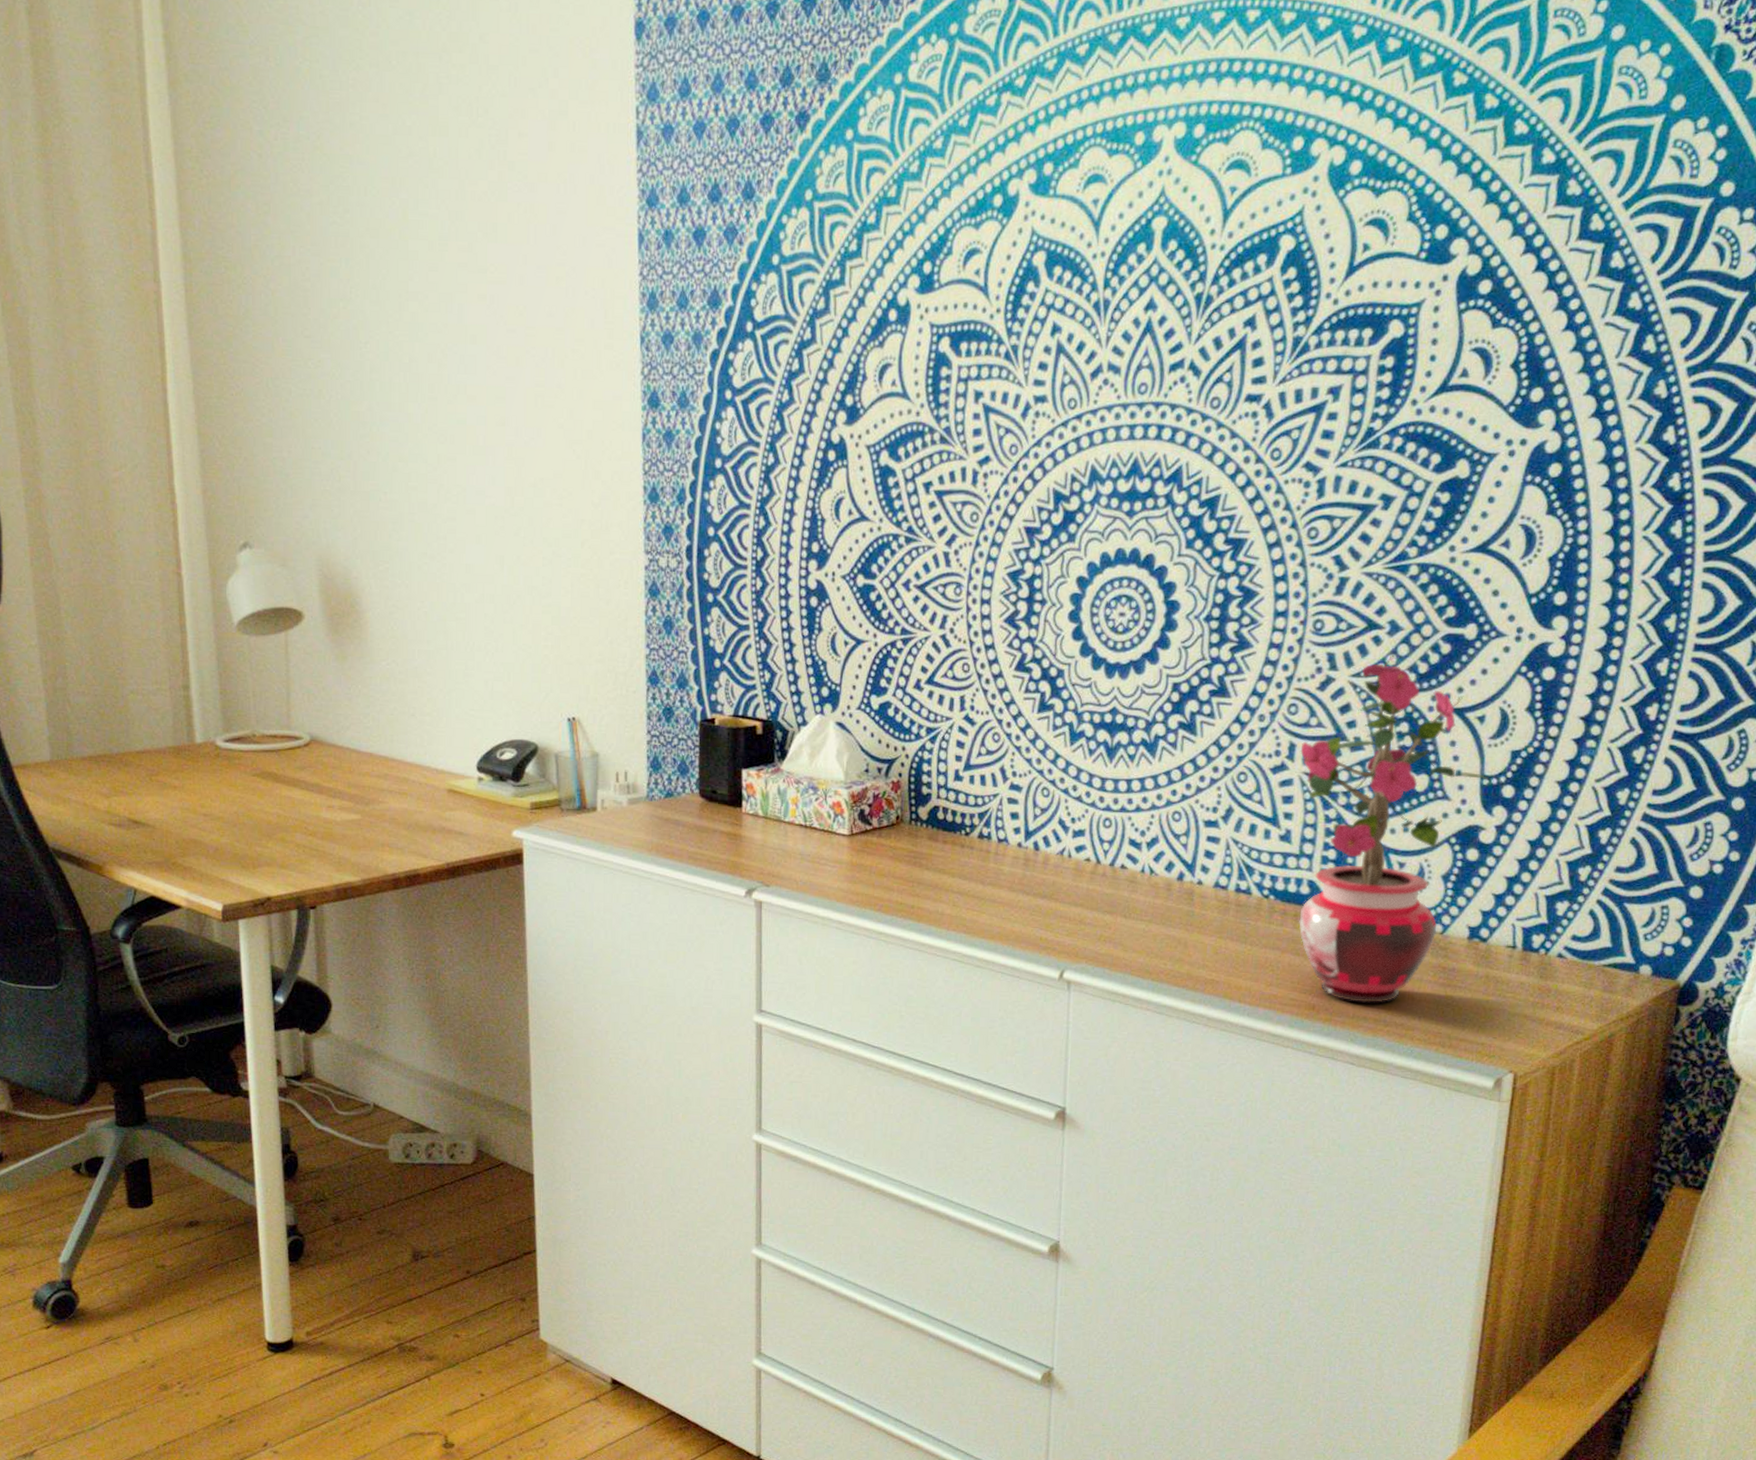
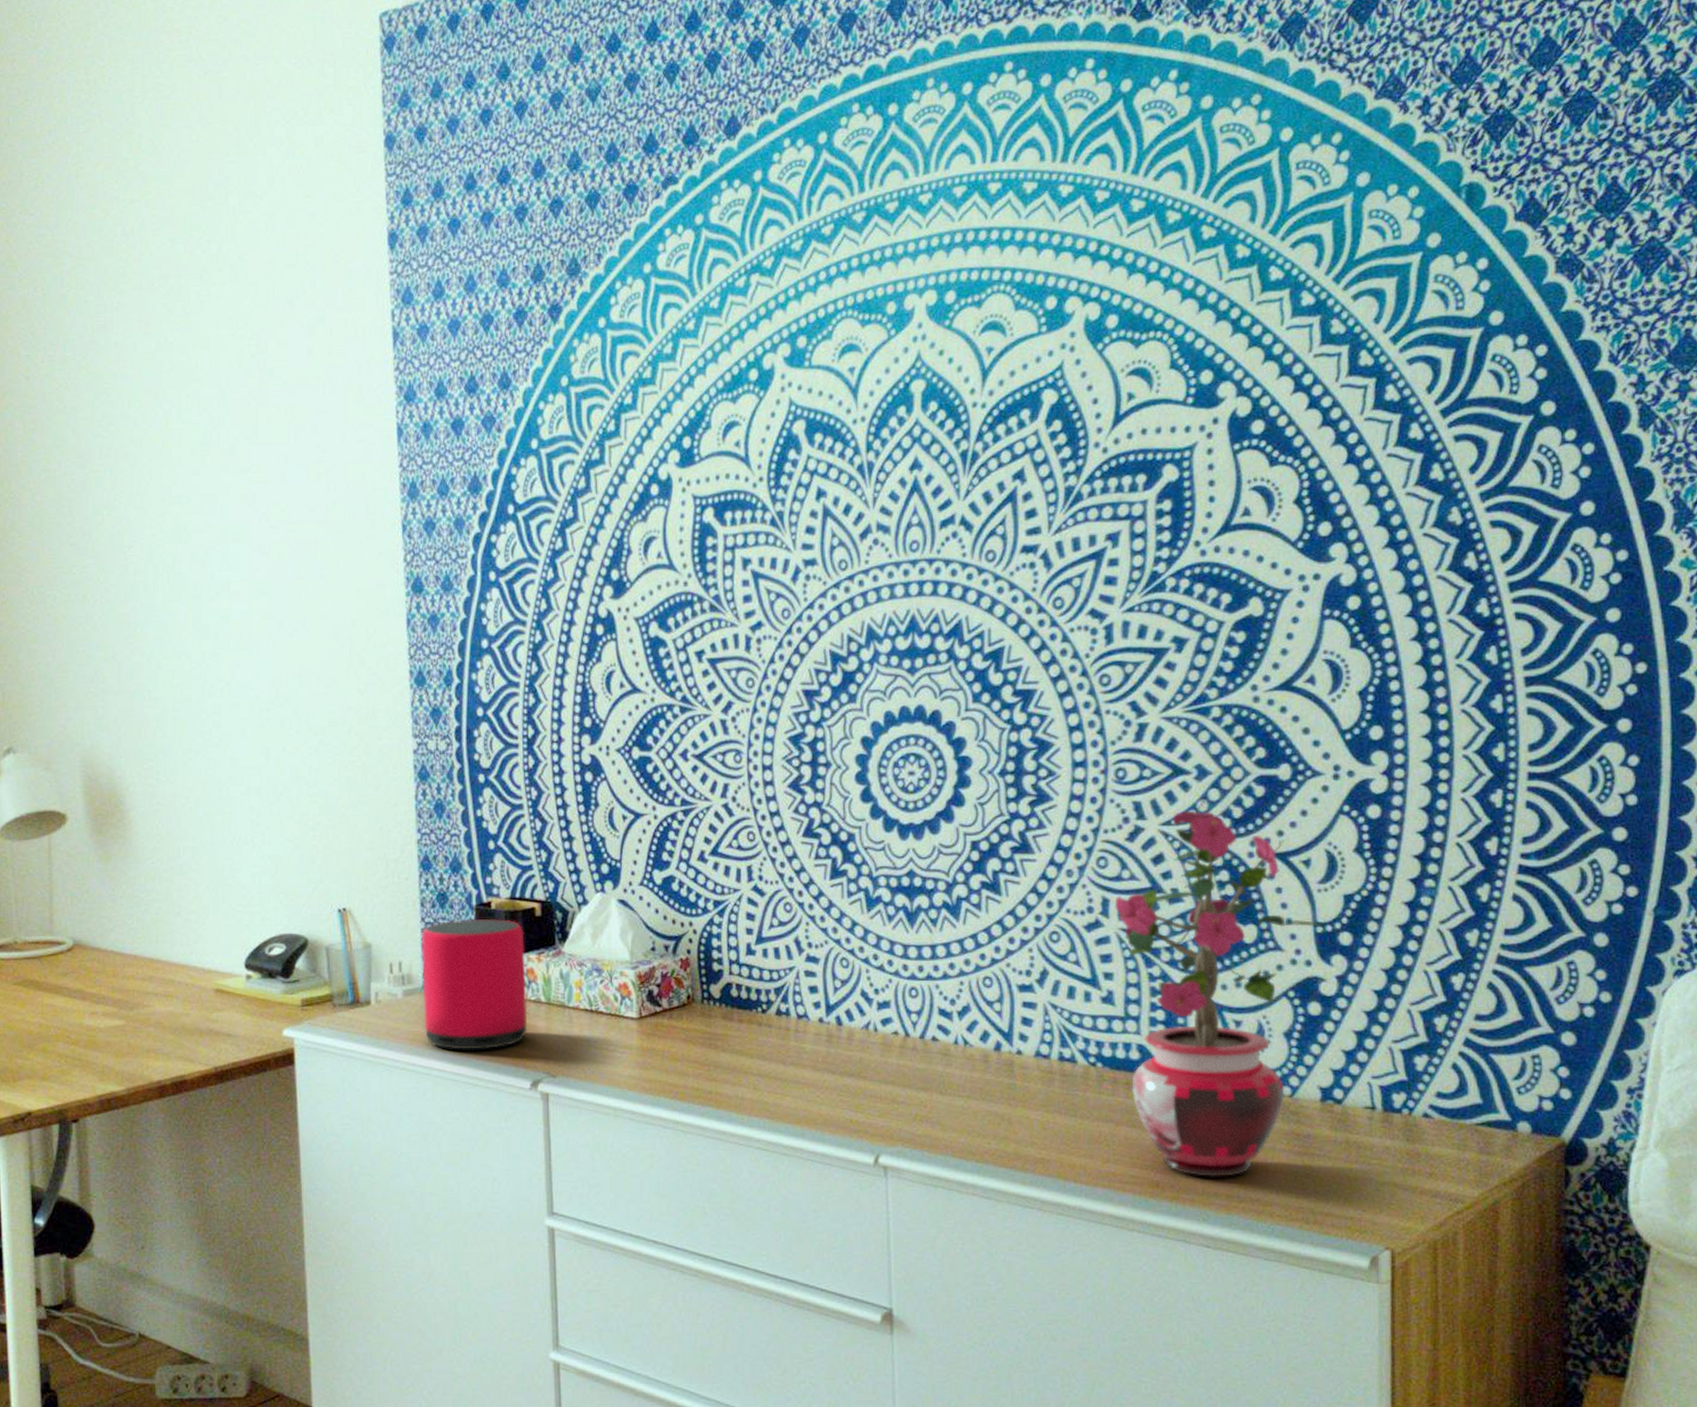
speaker: none [646,733,746,859] -> present [421,918,528,1050]

